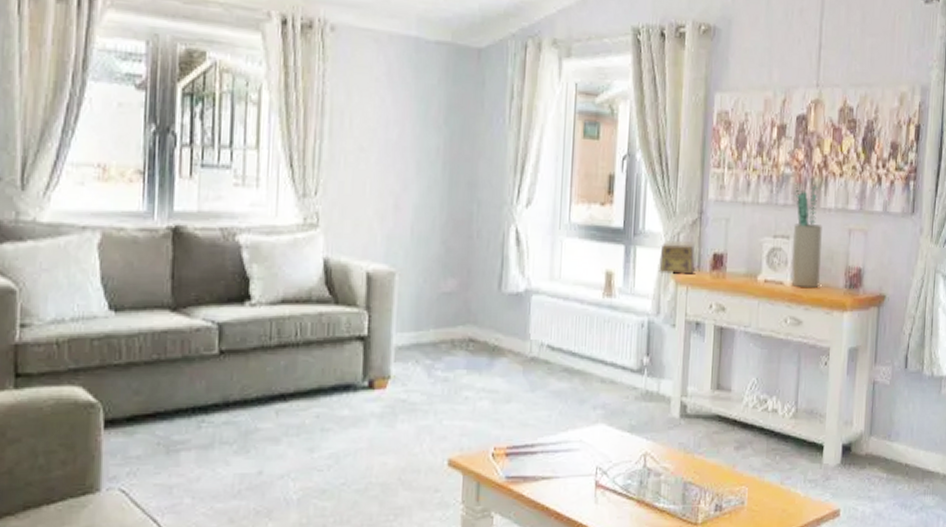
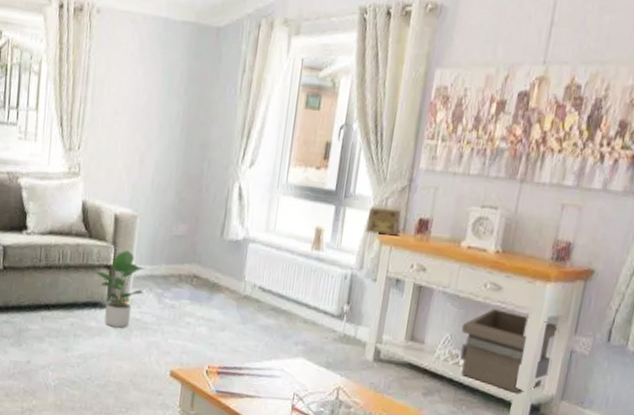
potted plant: none [340,316,410,413] -> present [91,250,146,328]
storage basket: none [766,346,860,435] -> present [460,309,560,394]
vase: present [791,184,822,289] -> none [495,158,535,258]

